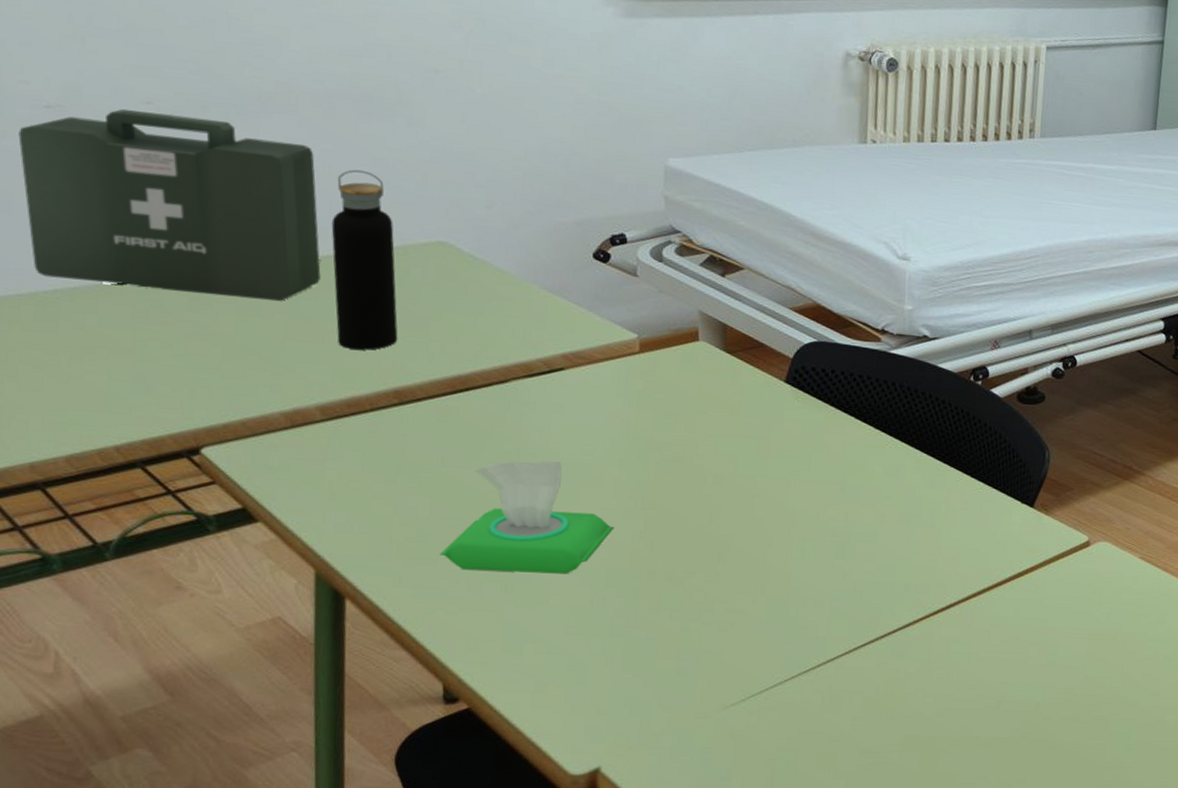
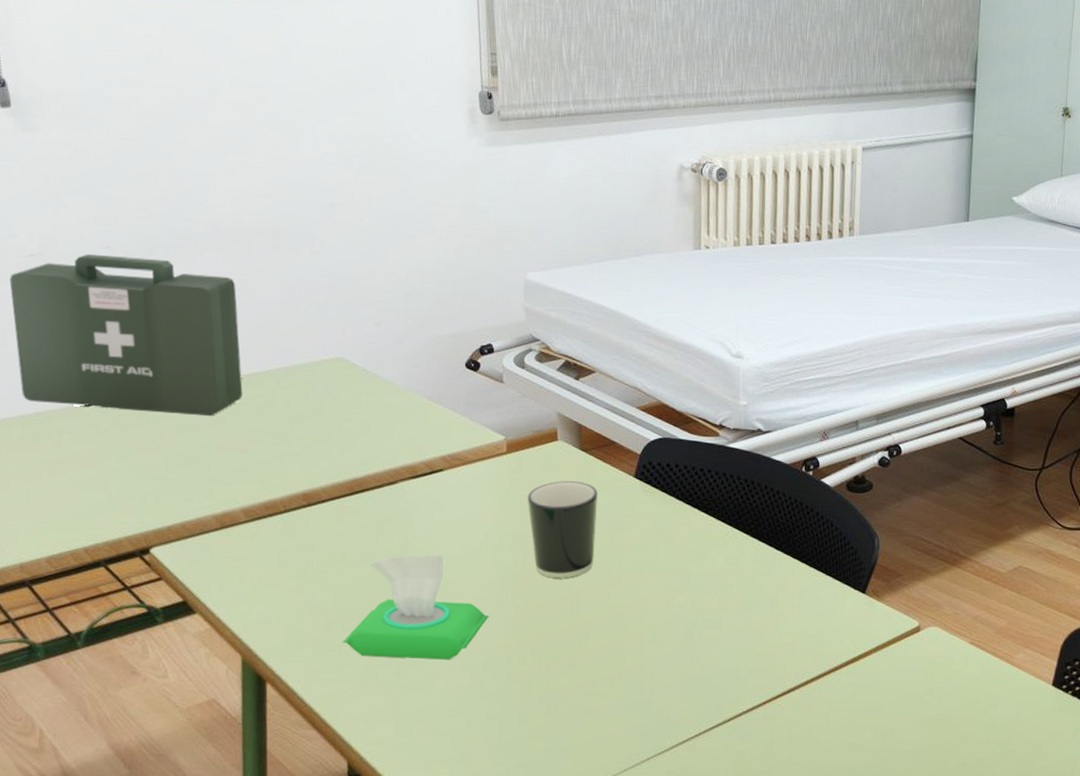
water bottle: present [331,169,398,350] -> none [250,297,306,458]
mug: none [661,384,743,489] -> present [527,481,598,579]

